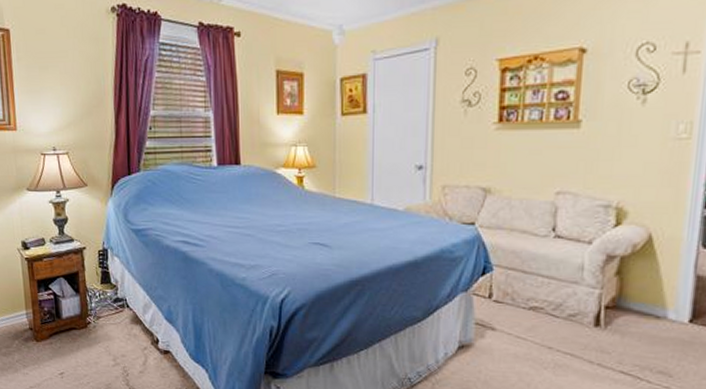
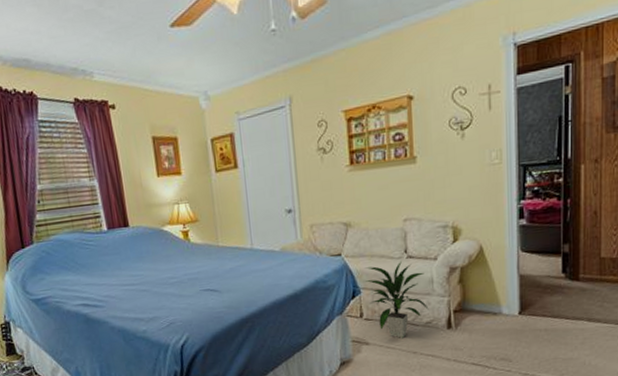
indoor plant: none [499,240,574,329] -> present [364,261,429,338]

